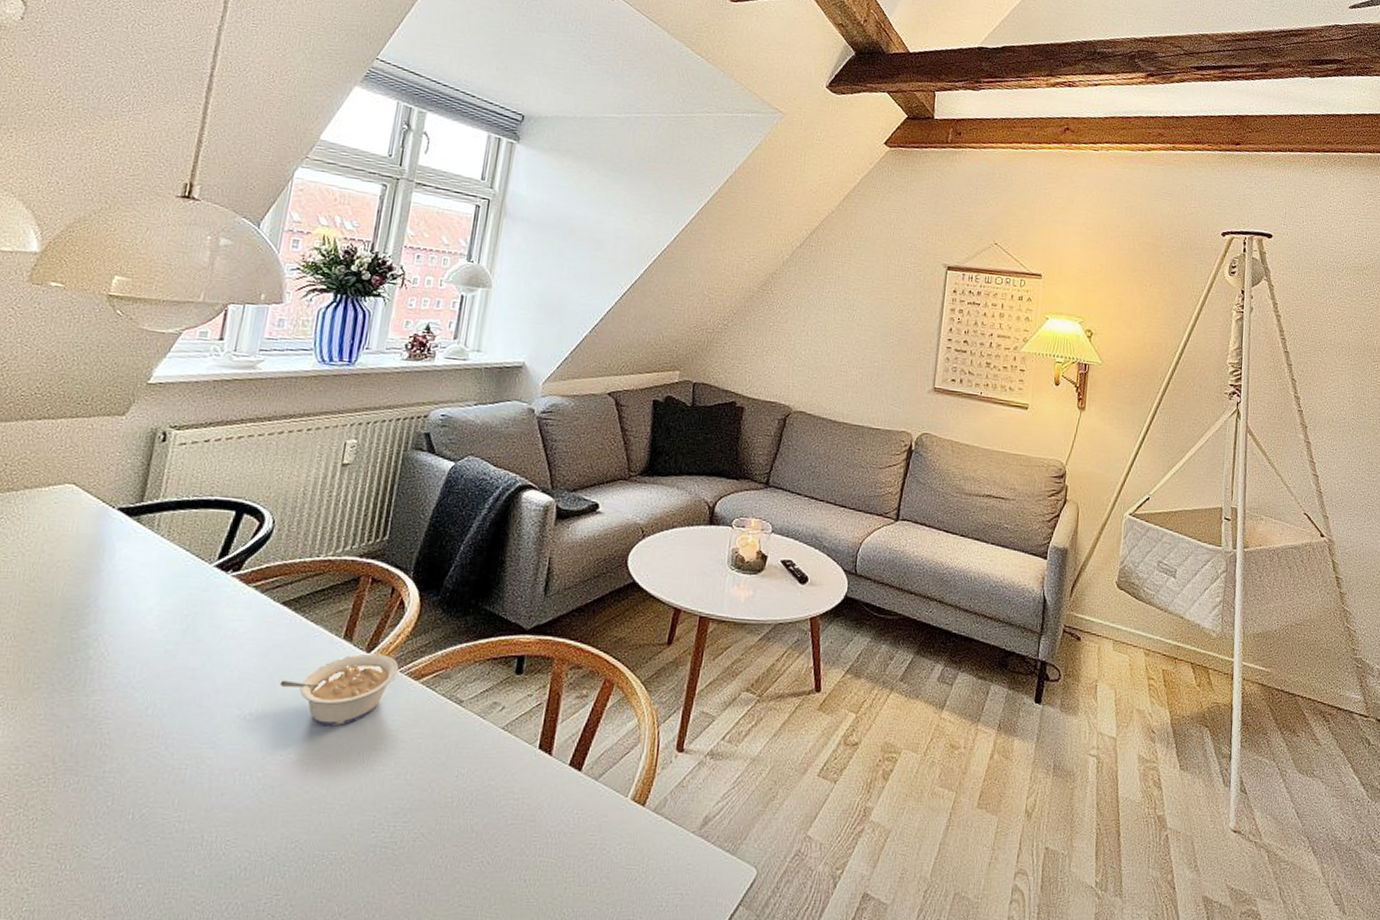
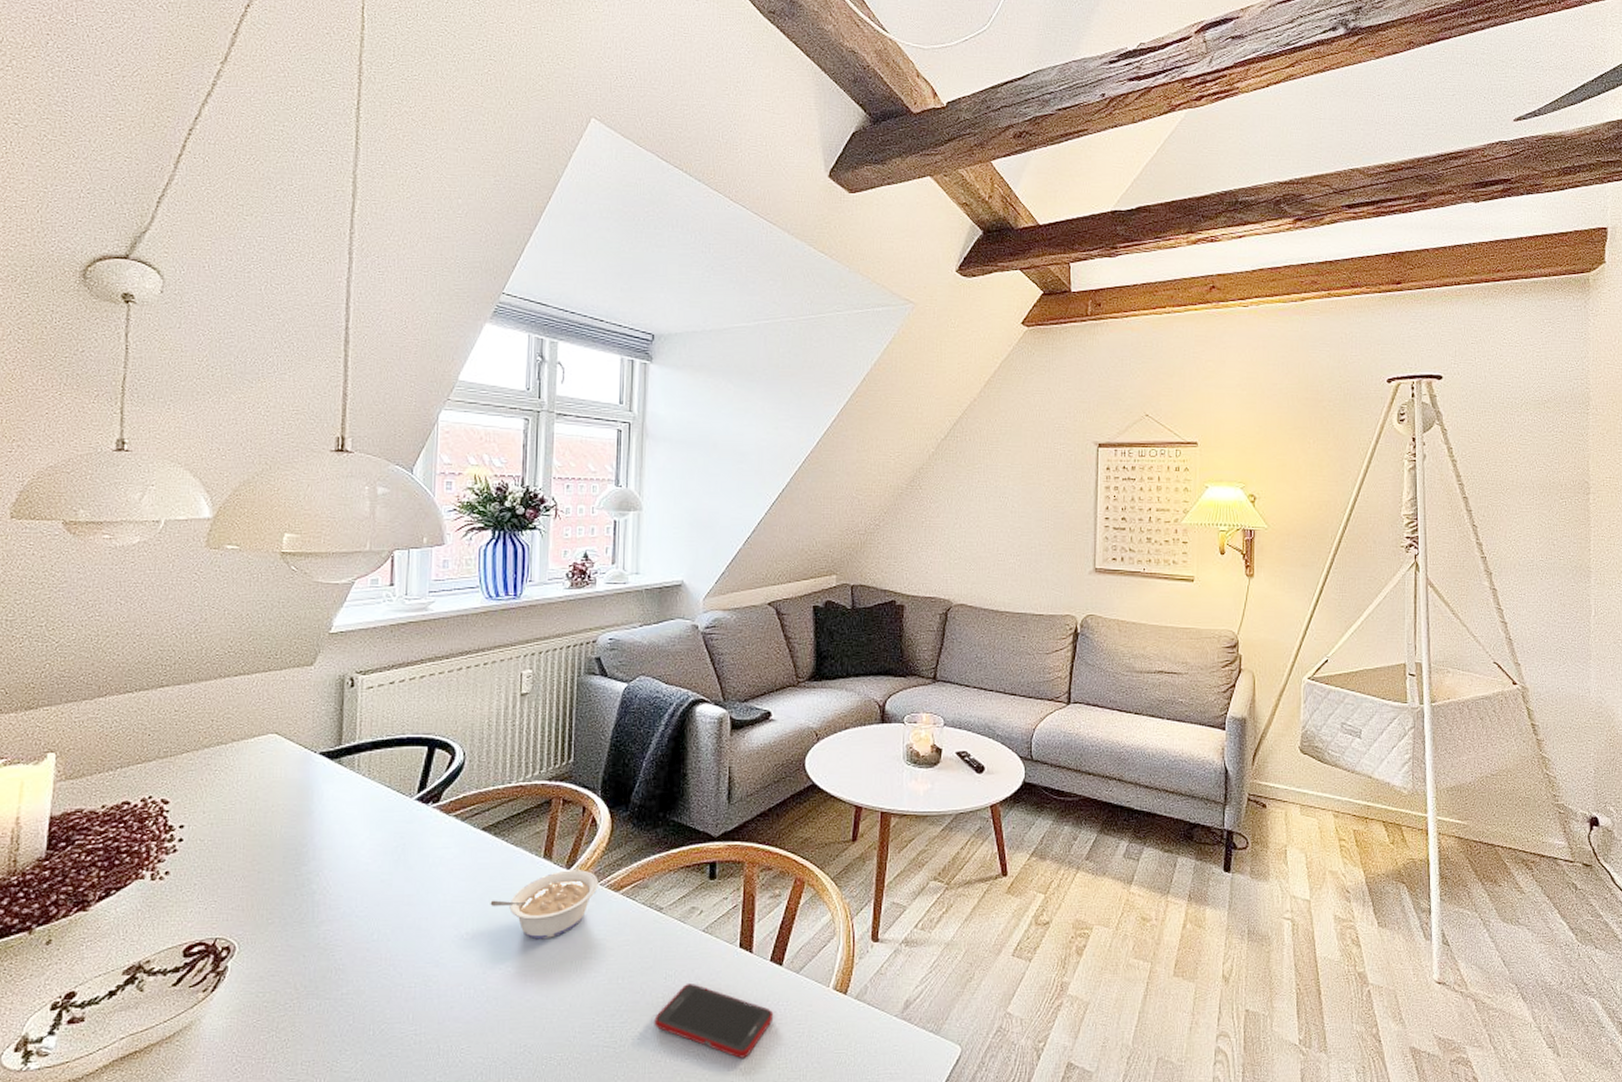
cell phone: none [439,784,567,869] -> present [654,984,774,1058]

